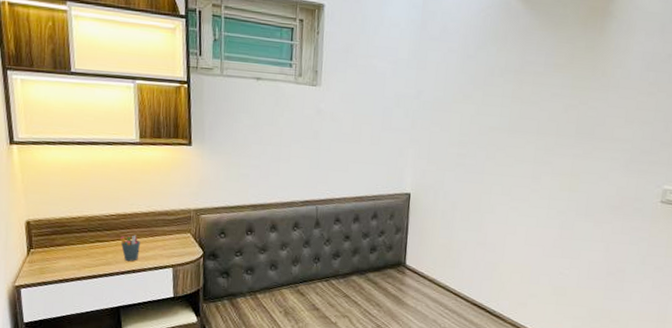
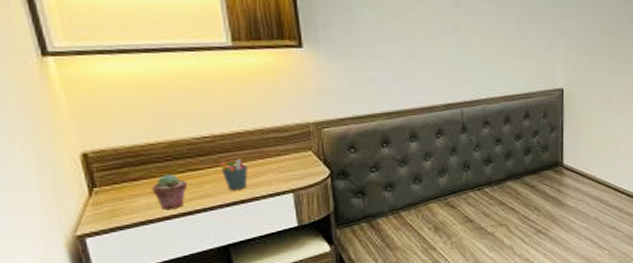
potted succulent: none [70,242,95,273] -> present [152,173,187,210]

